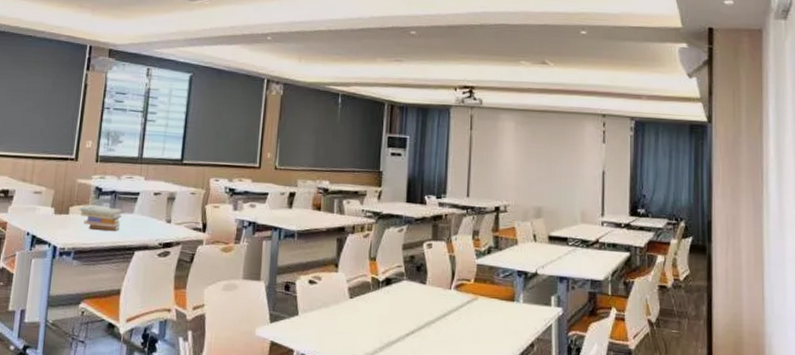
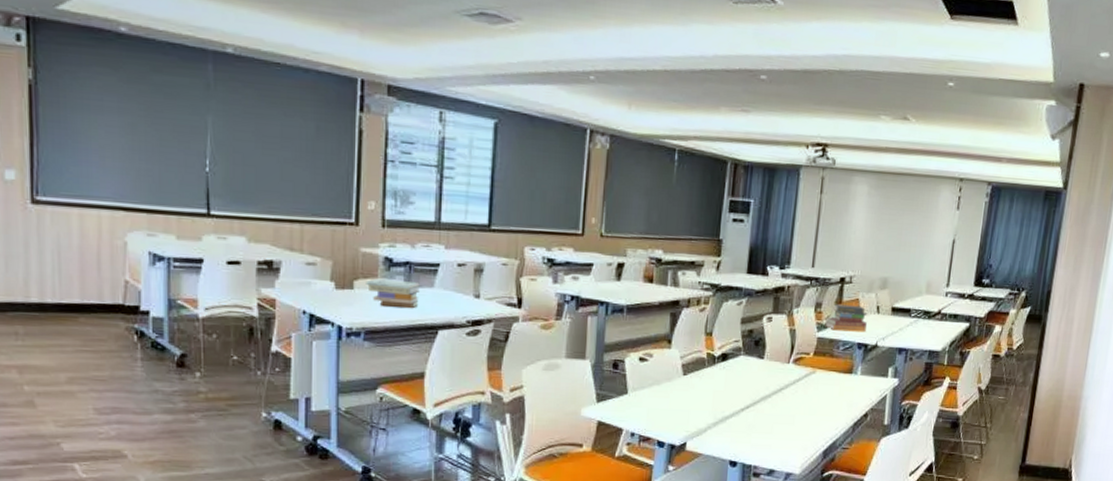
books: none [483,232,525,260] -> present [825,304,867,333]

